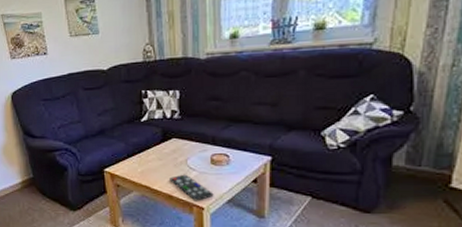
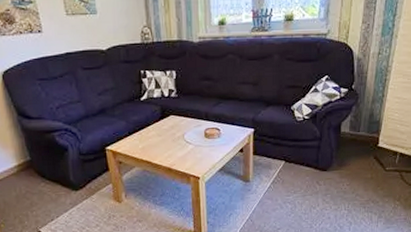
remote control: present [169,174,214,201] -> none [169,148,208,172]

